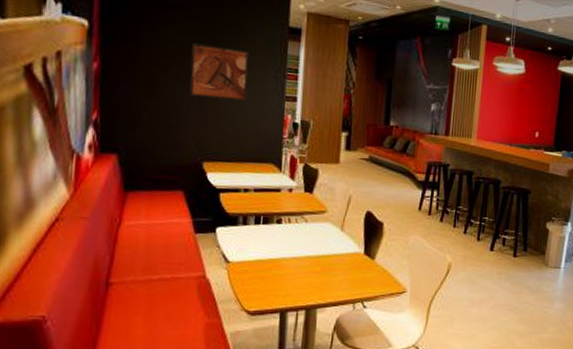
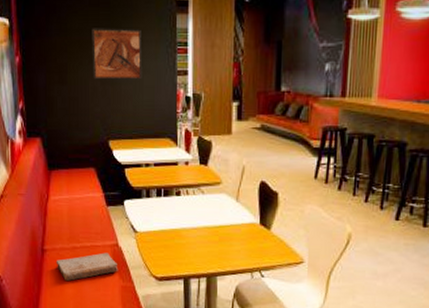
book: none [123,285,204,320] -> present [55,252,119,282]

